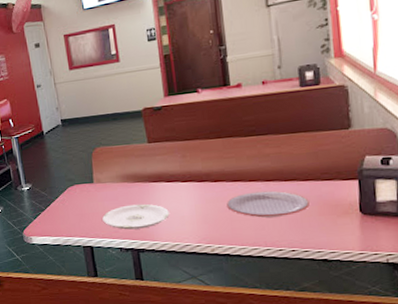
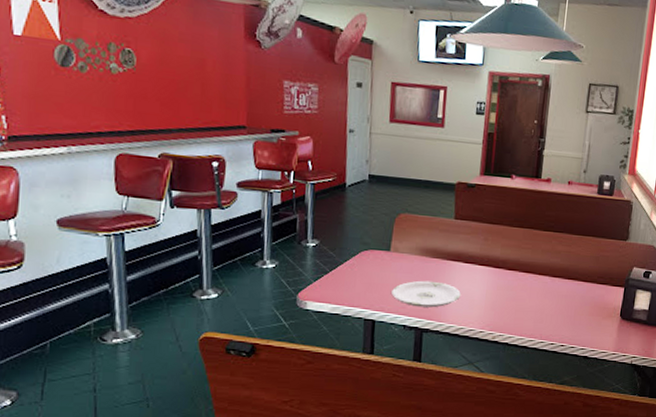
plate: present [227,190,310,218] -> none [515,285,584,312]

